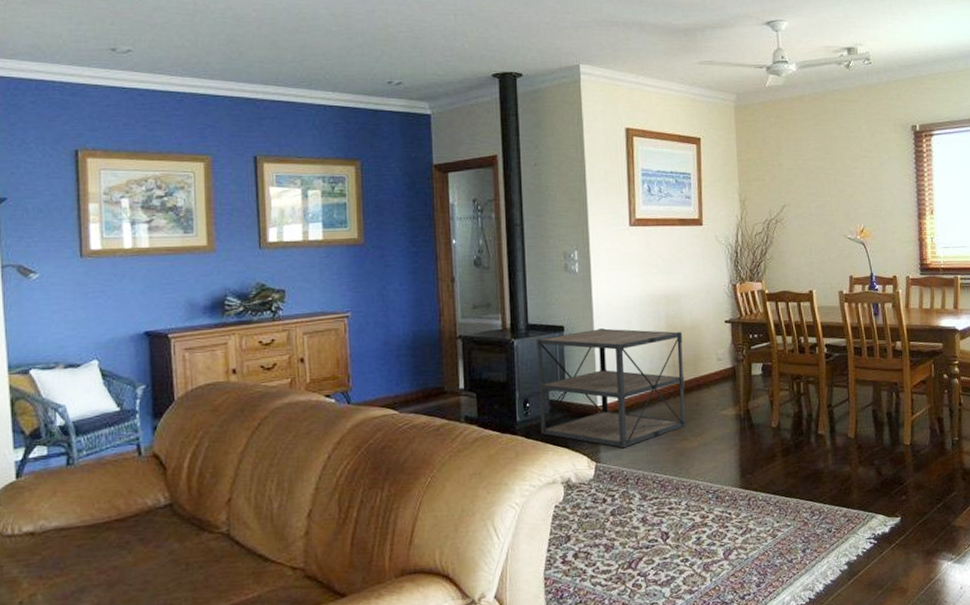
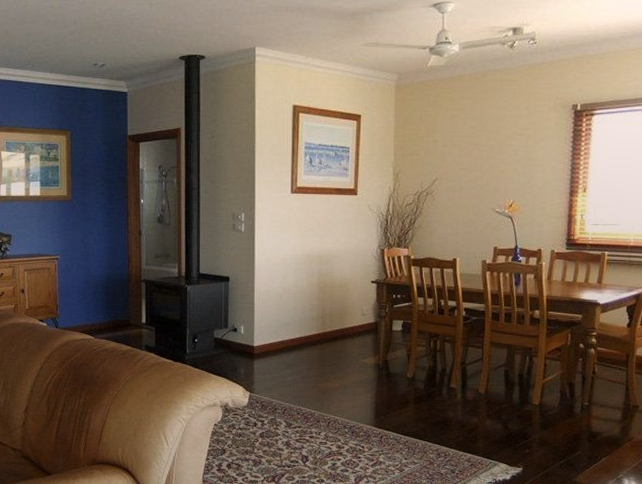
shelving unit: present [537,328,687,449] -> none [205,281,332,383]

